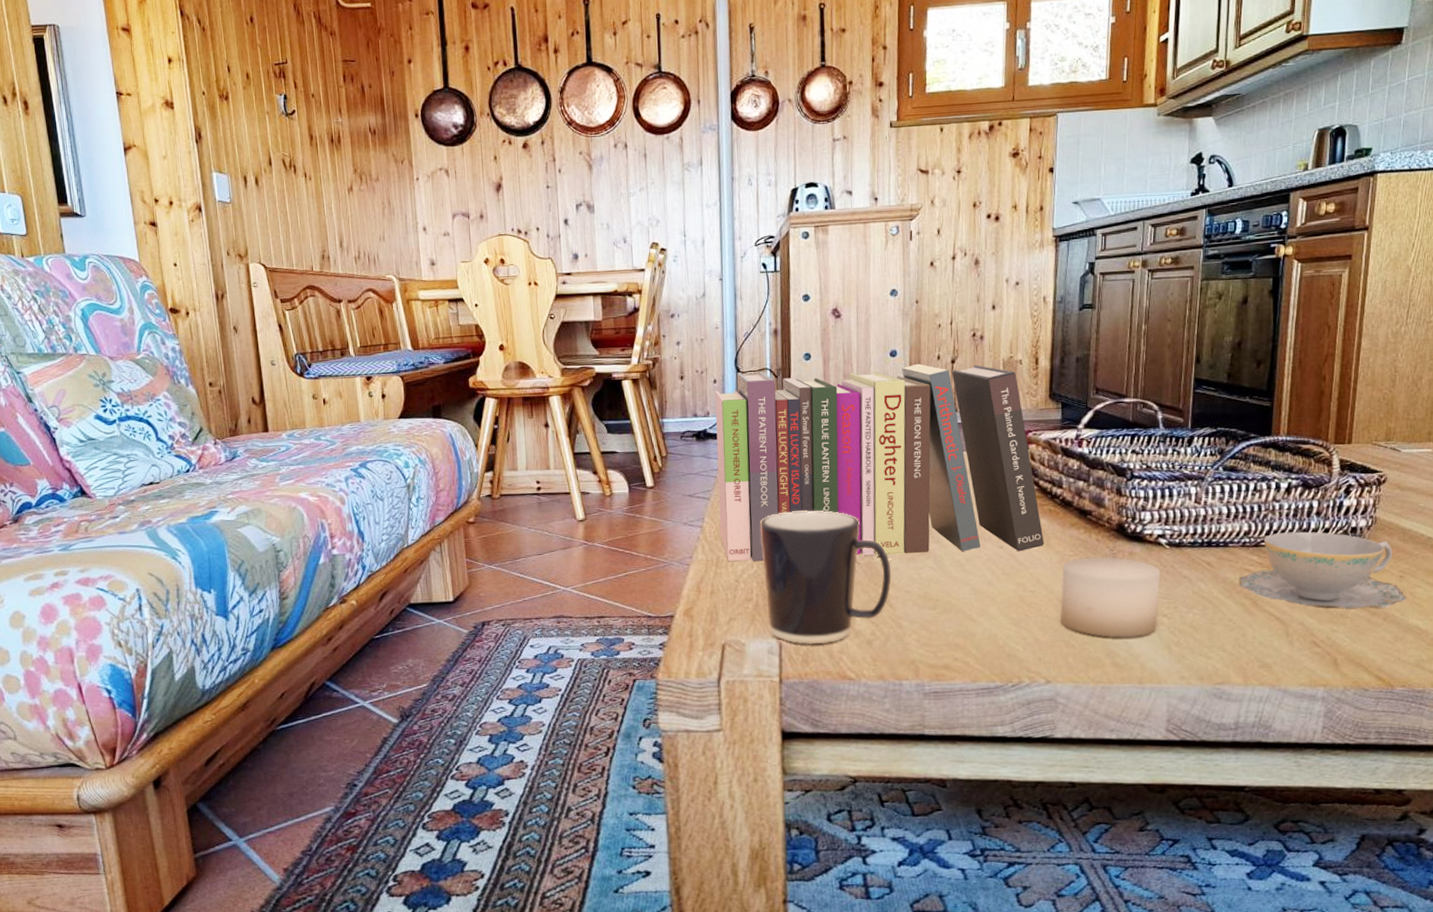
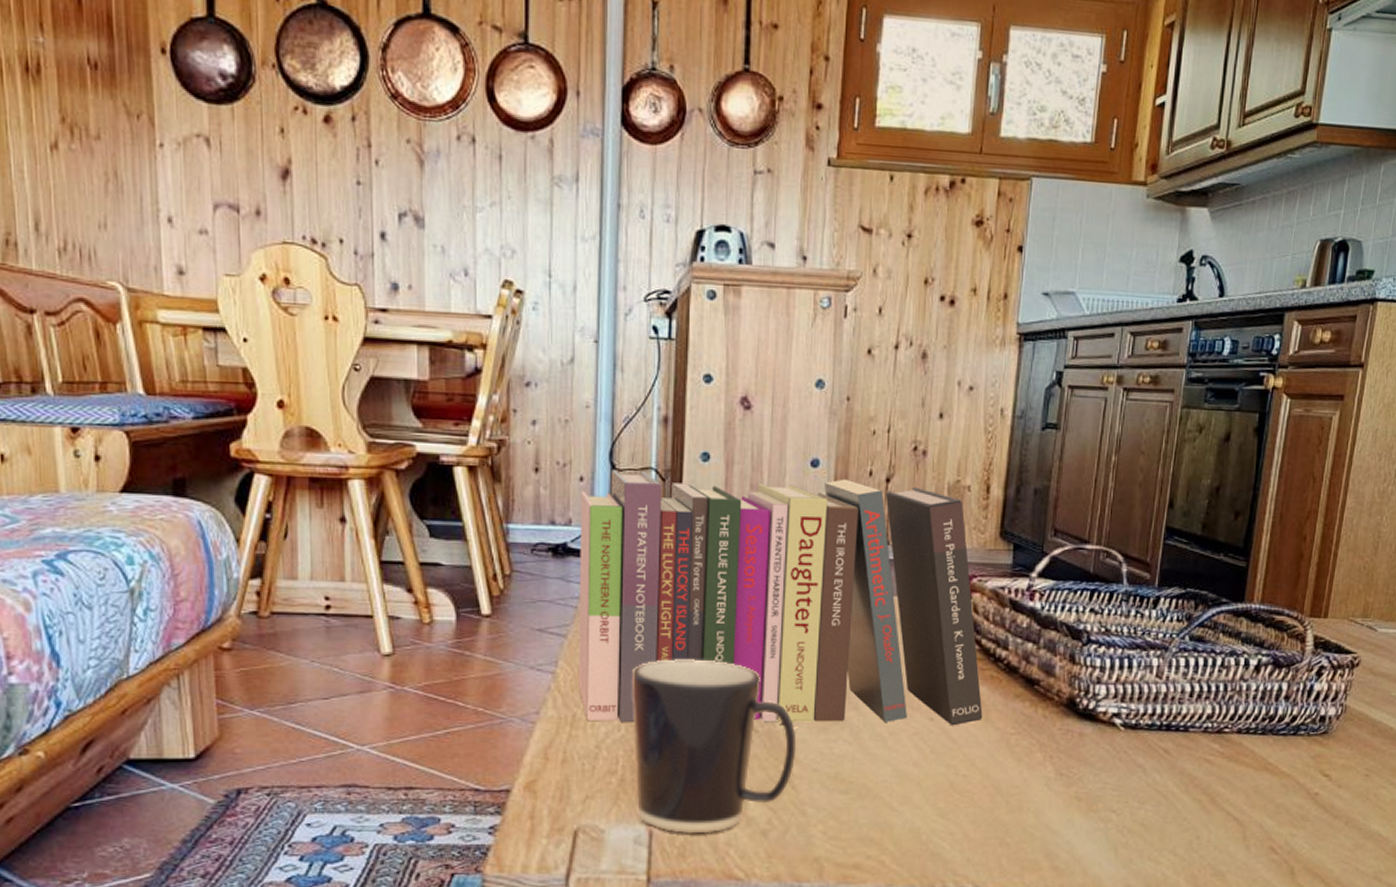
candle: present [1060,542,1161,638] -> none [995,720,1113,836]
teacup: present [1238,531,1406,610] -> none [1196,718,1370,812]

